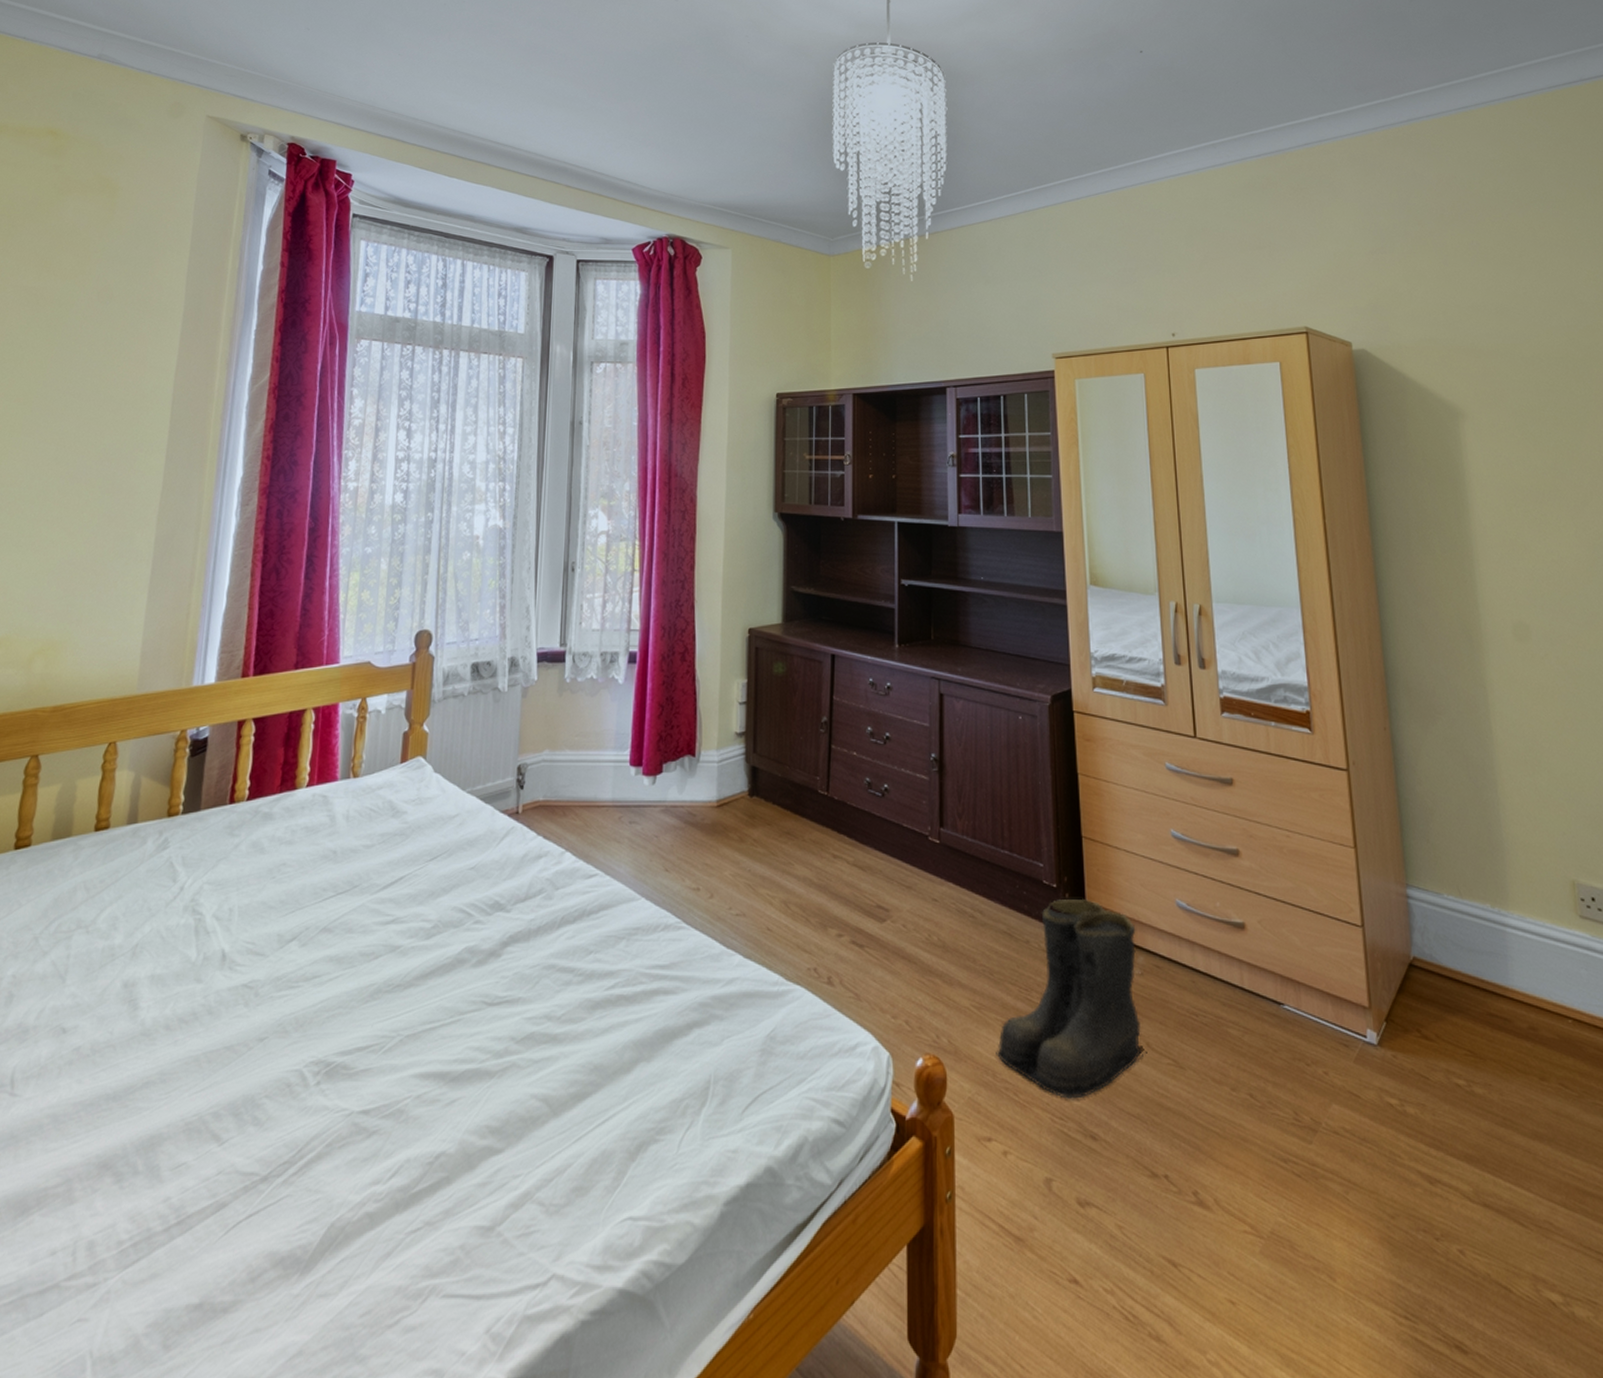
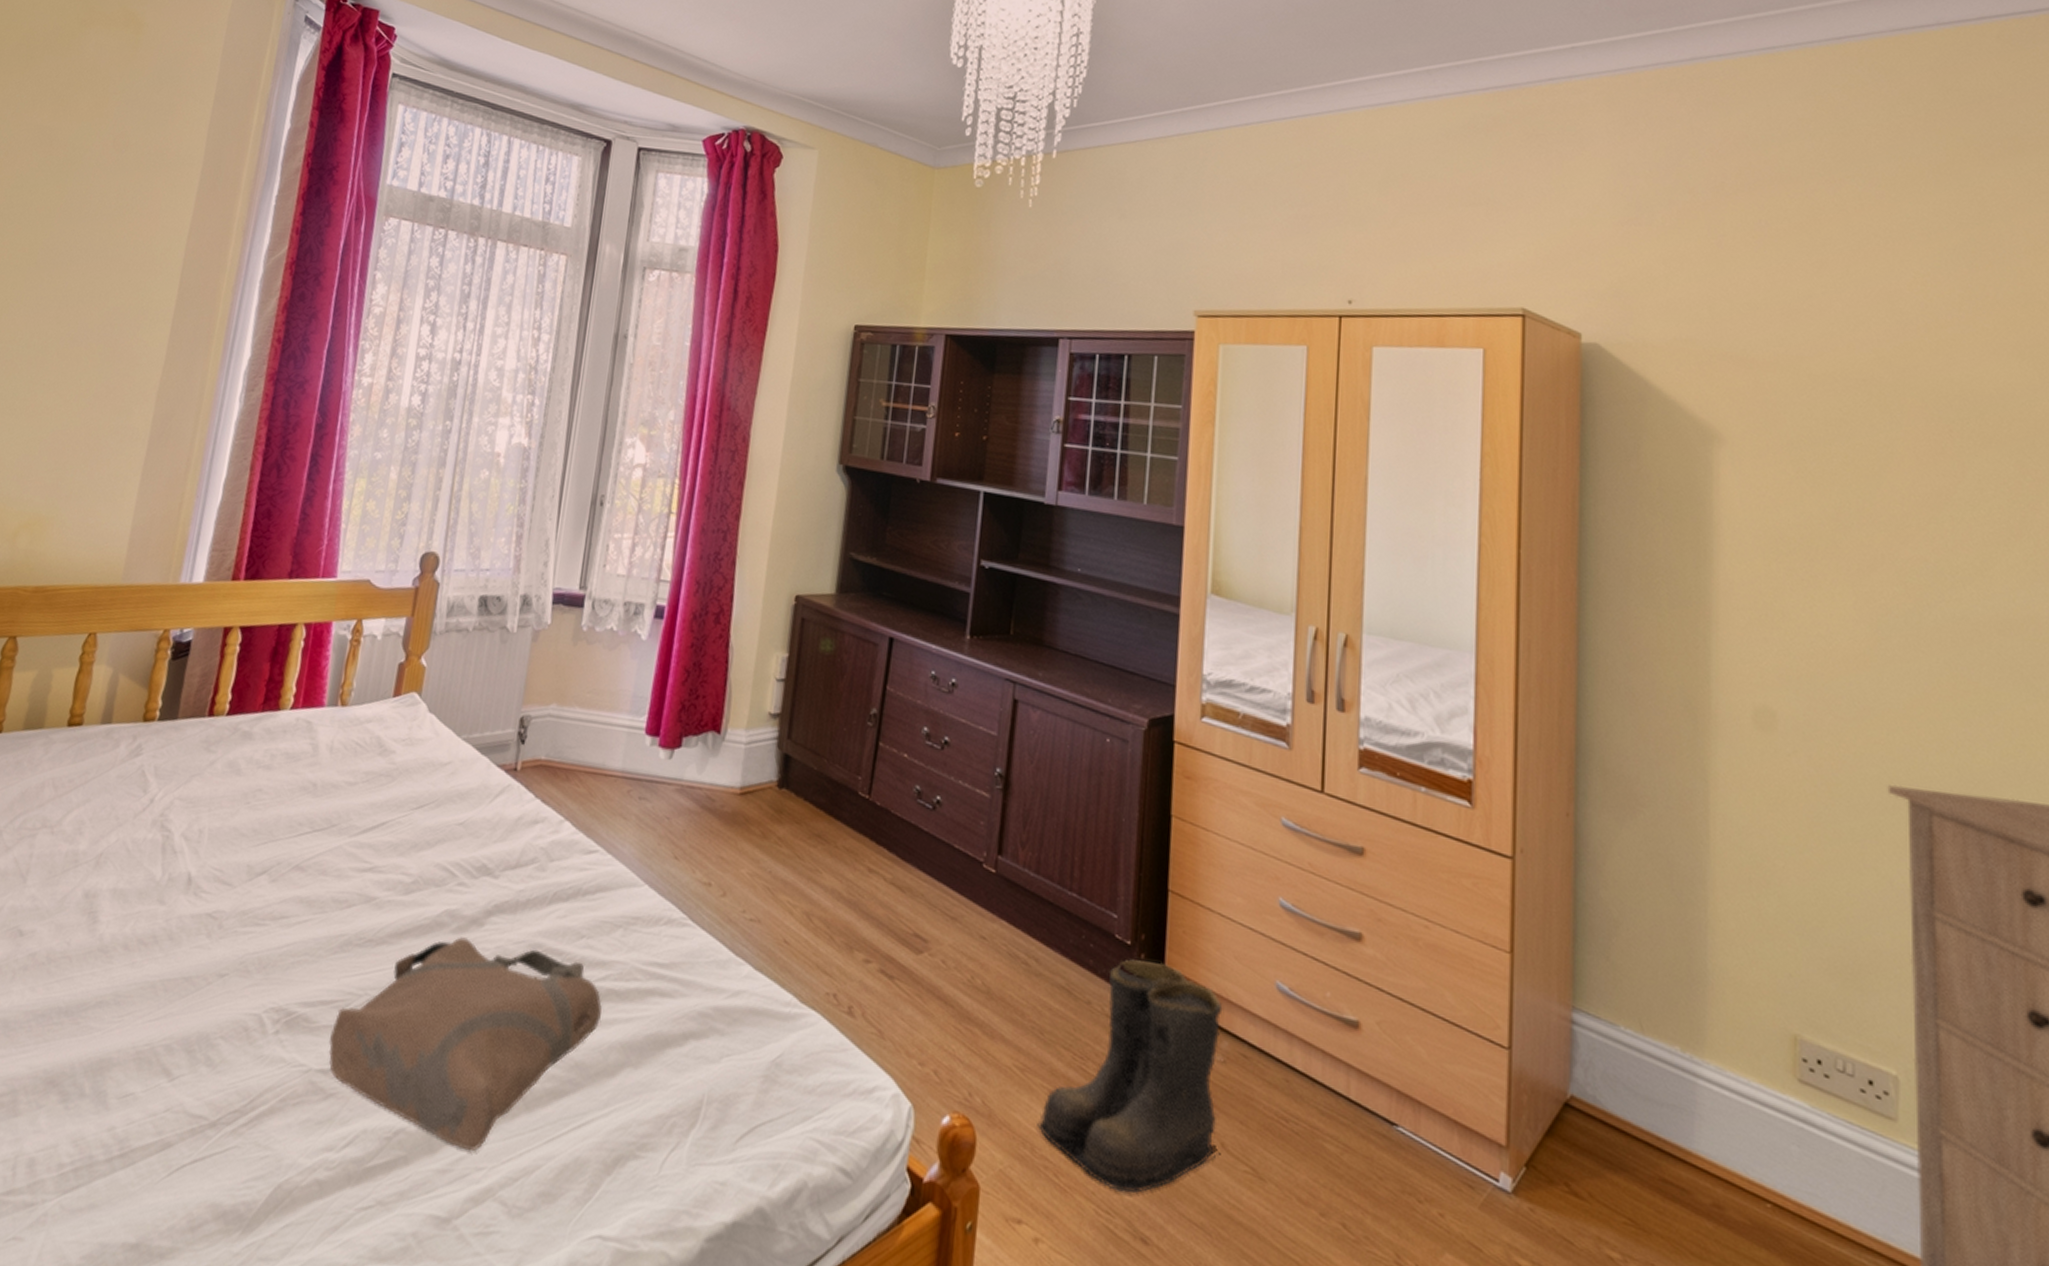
tote bag: none [367,970,615,1162] -> present [328,937,603,1151]

